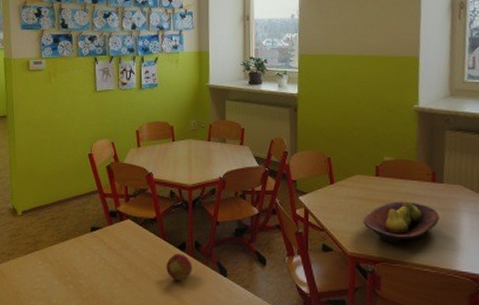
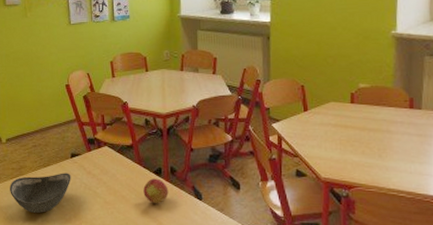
bowl: none [23,247,90,292] -> present [10,173,71,213]
fruit bowl: present [363,201,440,244] -> none [337,128,417,169]

